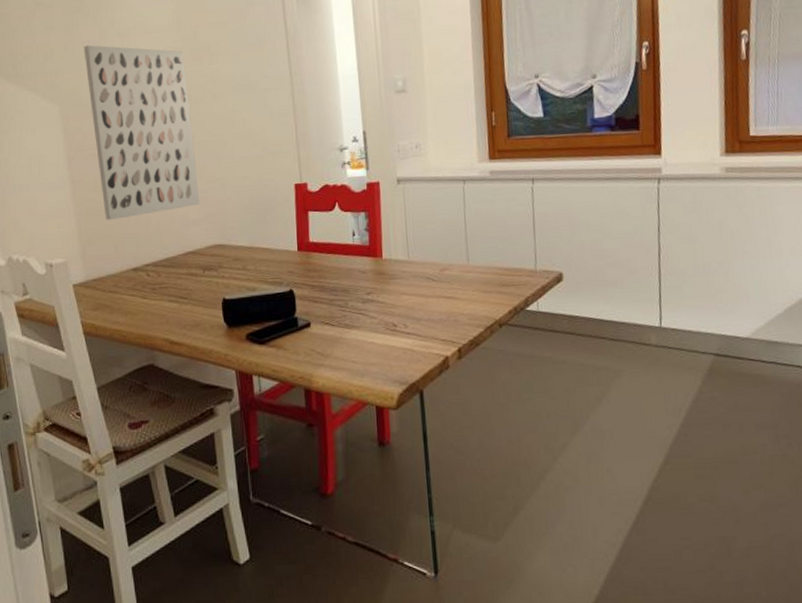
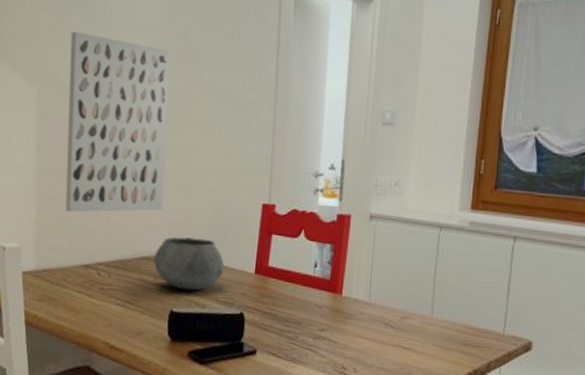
bowl: none [199,225,268,277] -> present [153,237,225,291]

